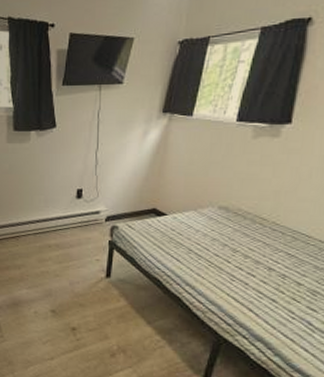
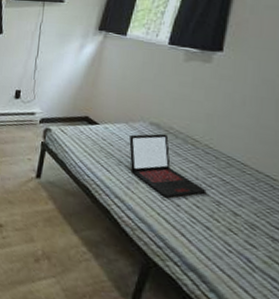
laptop: none [198,216,273,278] -> present [129,133,207,197]

